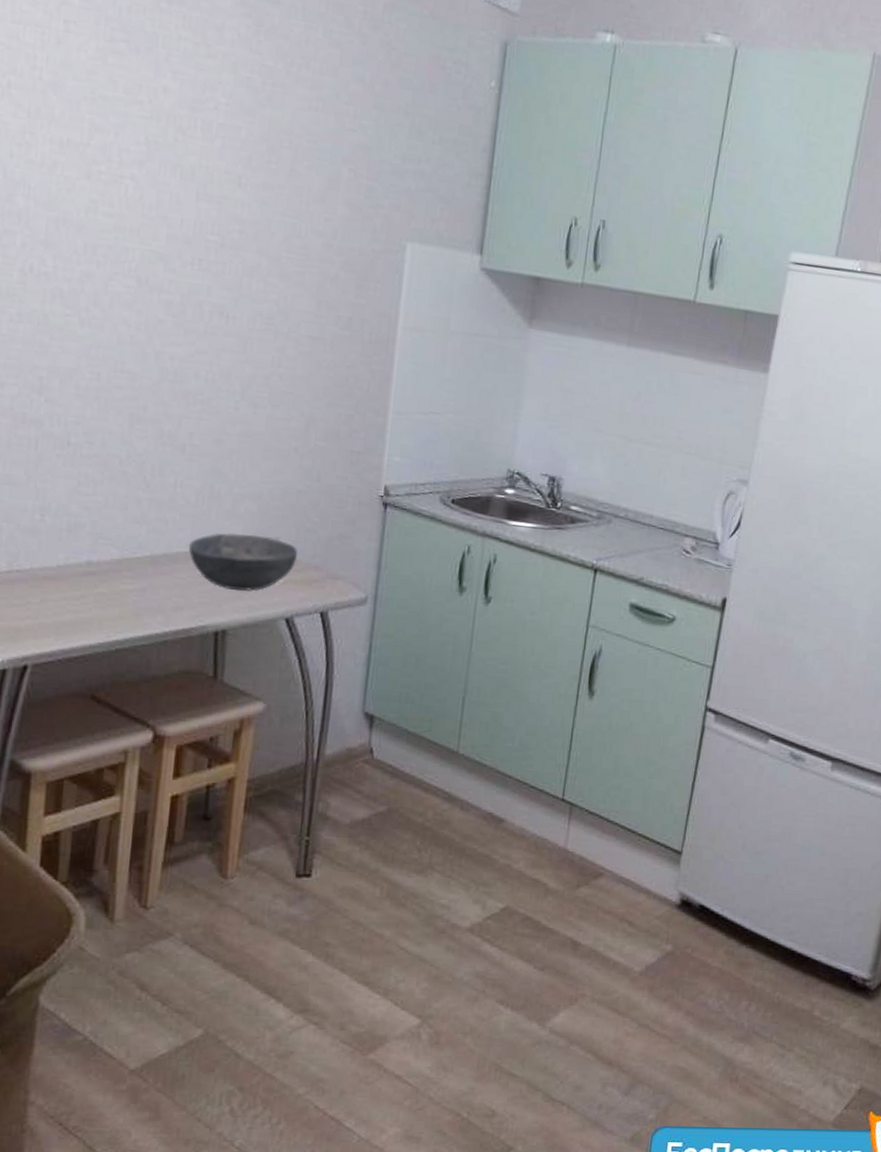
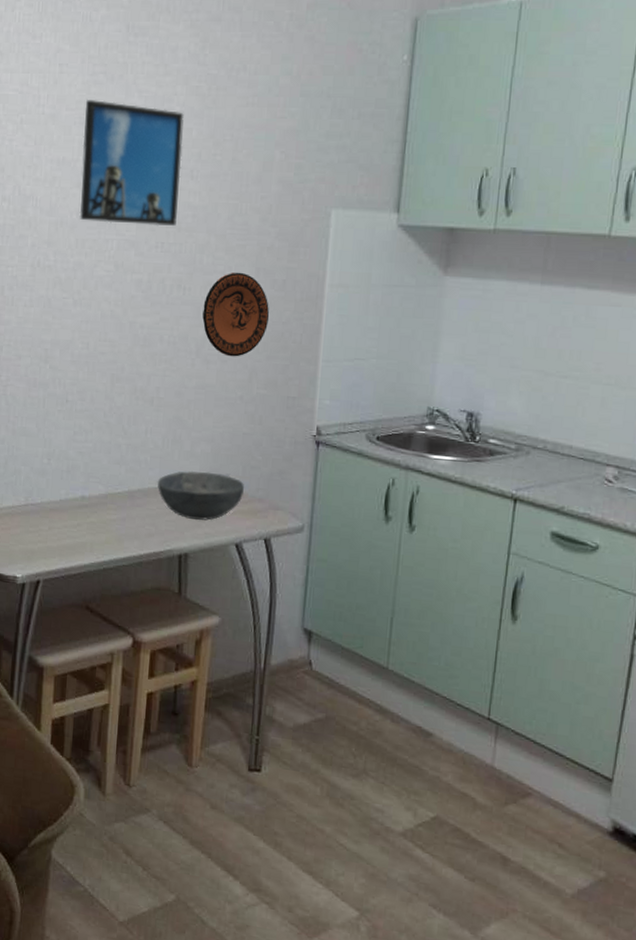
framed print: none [89,70,231,241] -> present [79,99,184,226]
decorative plate: none [249,302,332,402] -> present [202,272,270,357]

